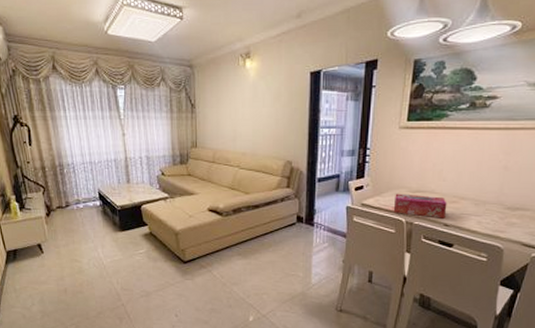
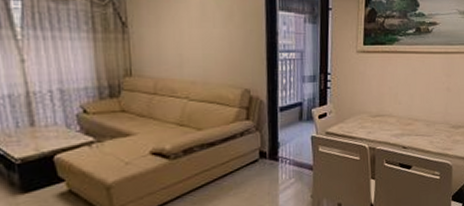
tissue box: present [393,193,447,219] -> none [356,118,404,142]

